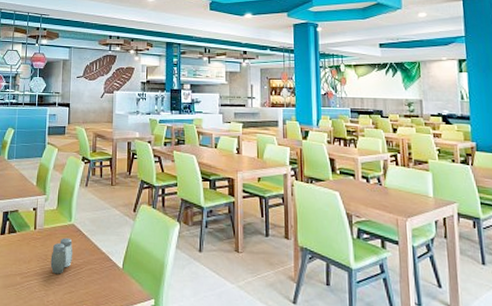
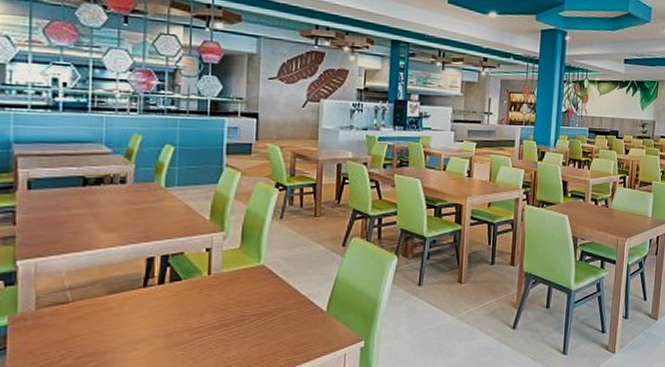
salt and pepper shaker: present [50,237,73,274] -> none [231,282,263,326]

